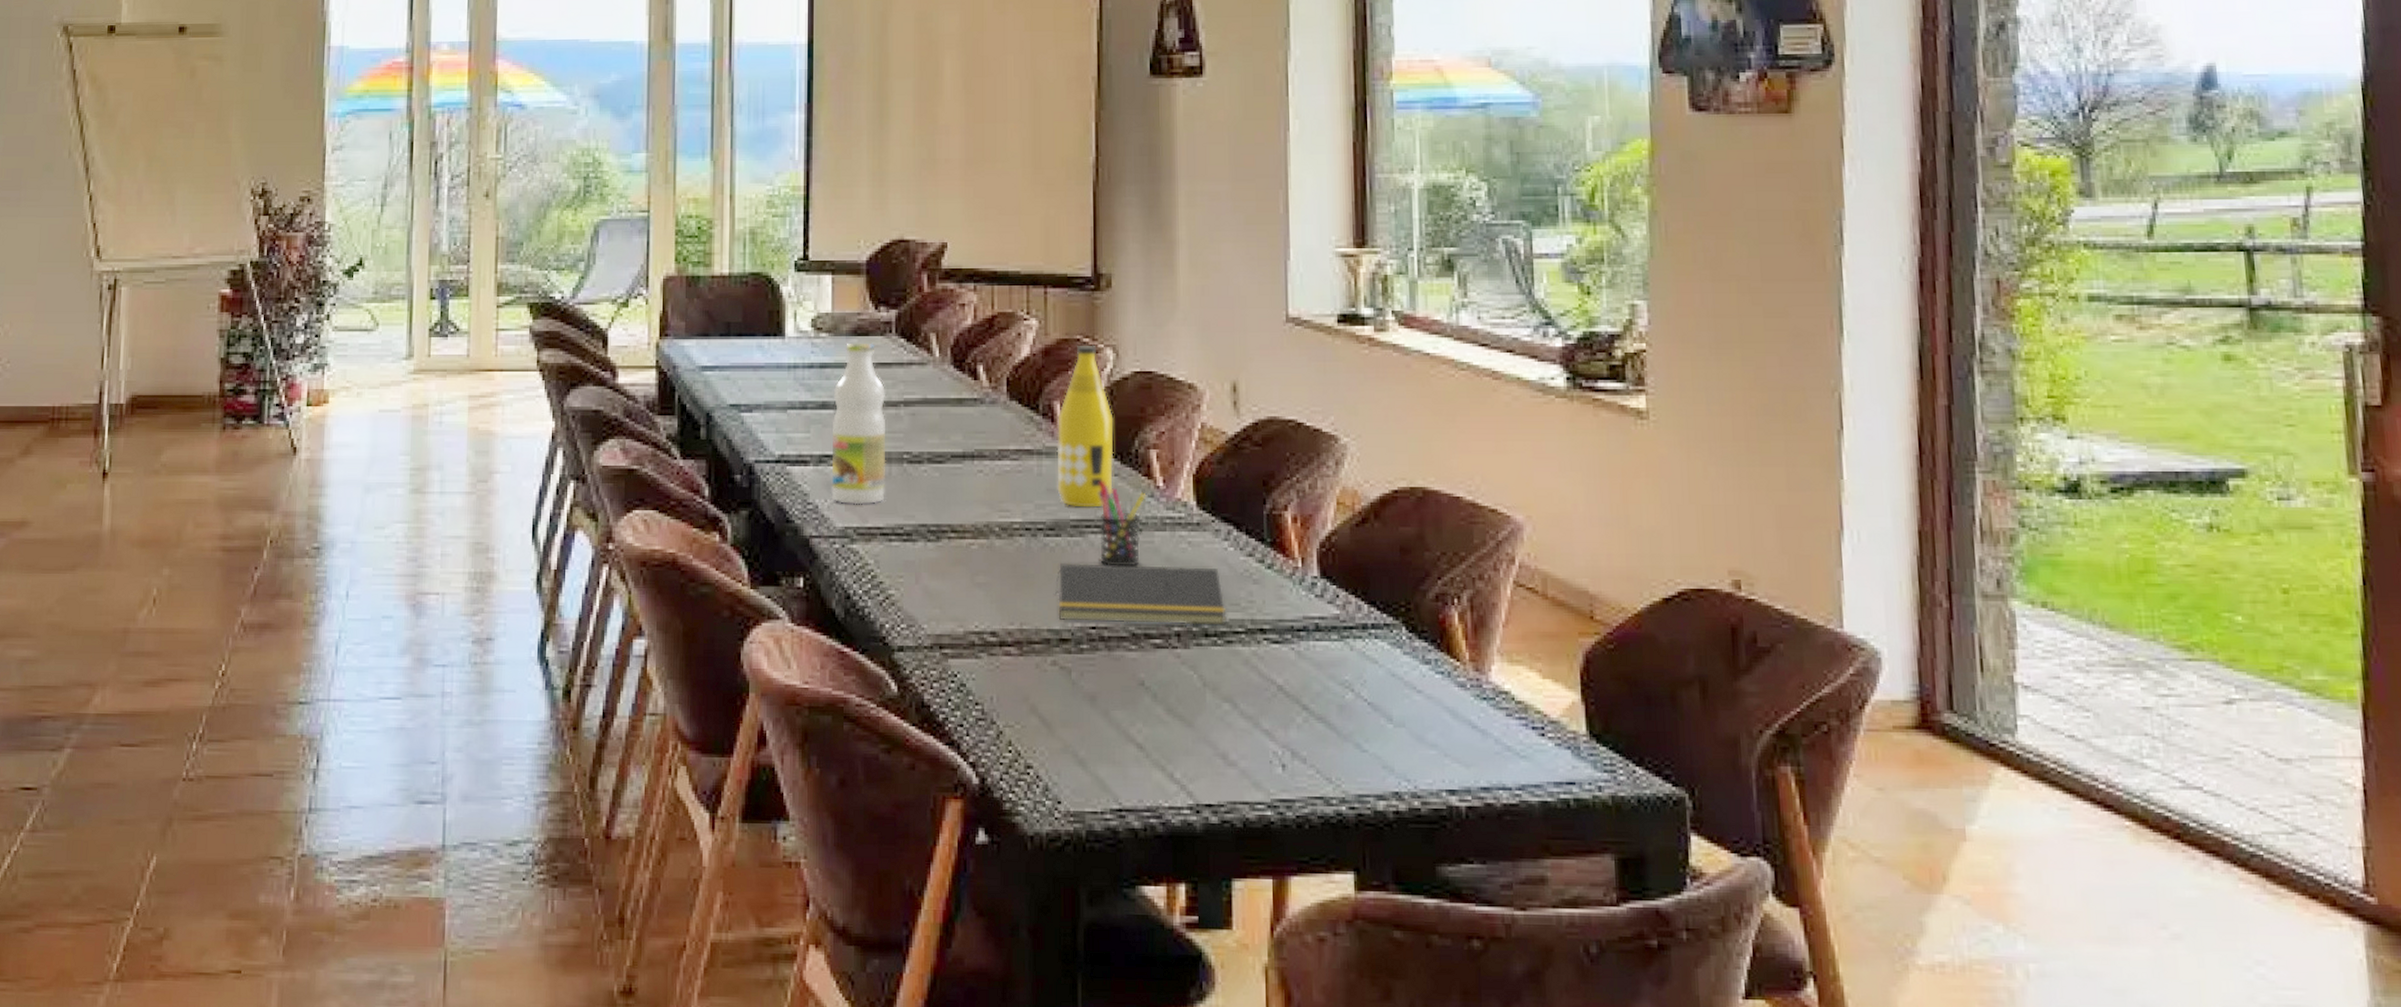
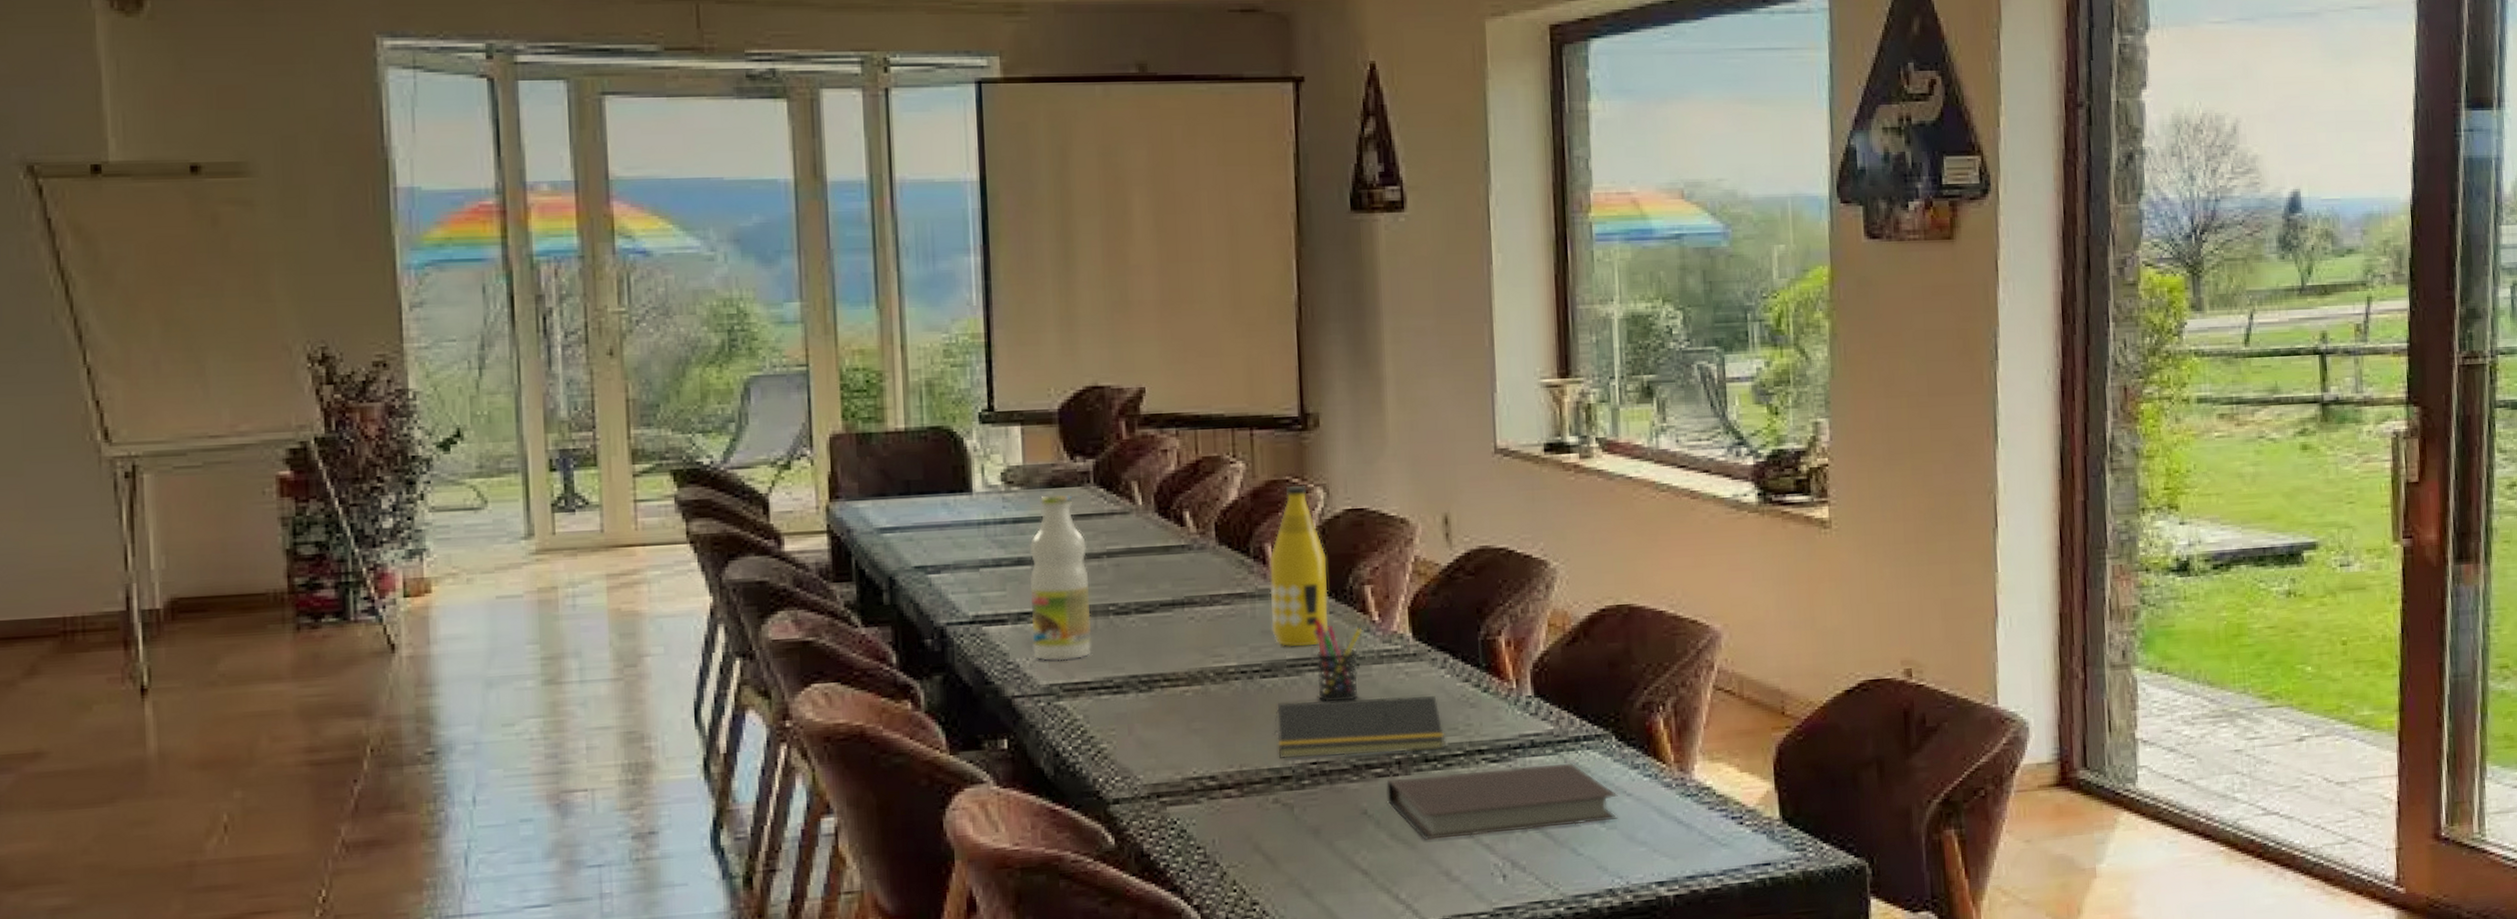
notebook: none [1165,650,1407,720] -> present [1386,763,1618,840]

